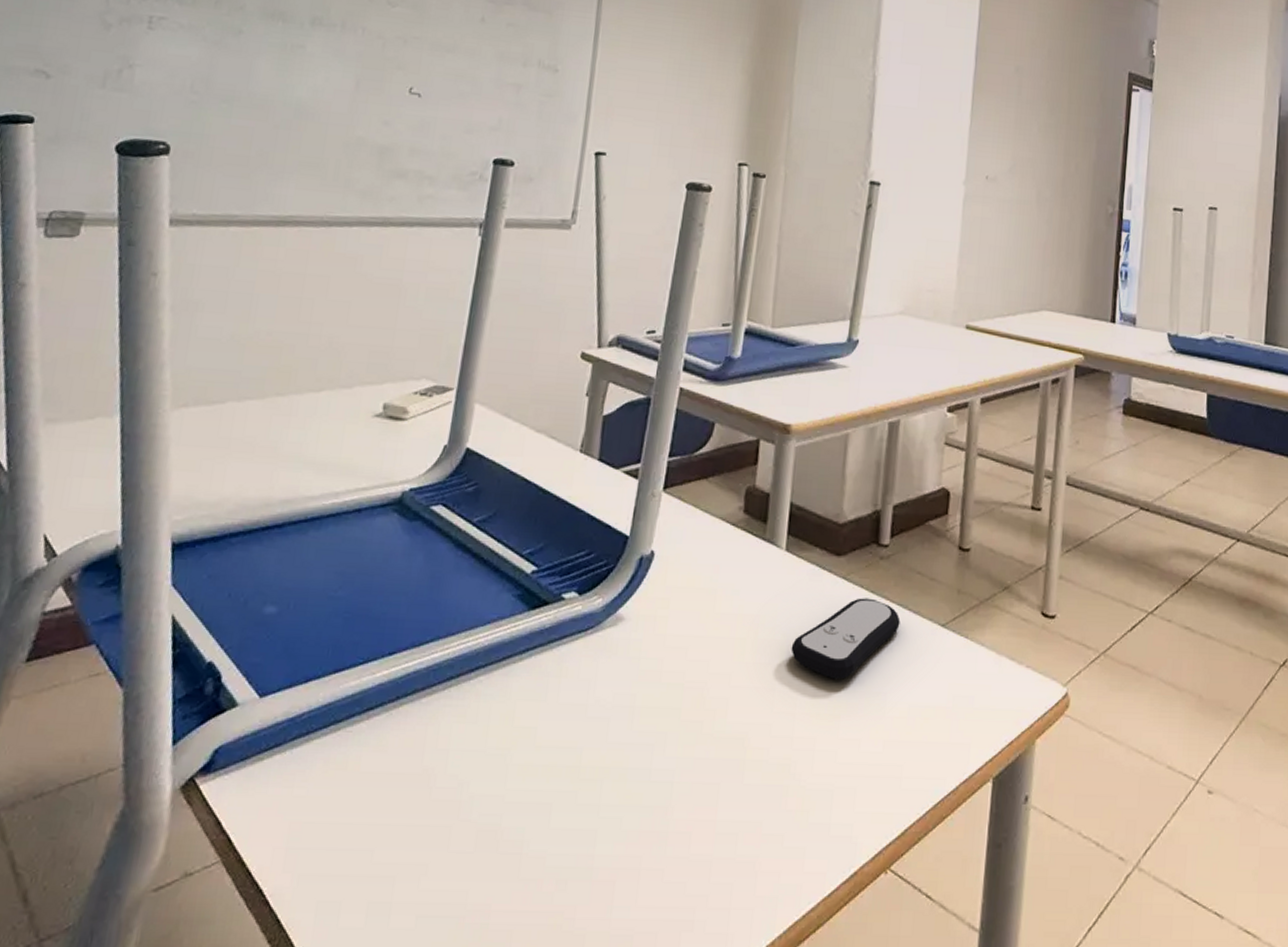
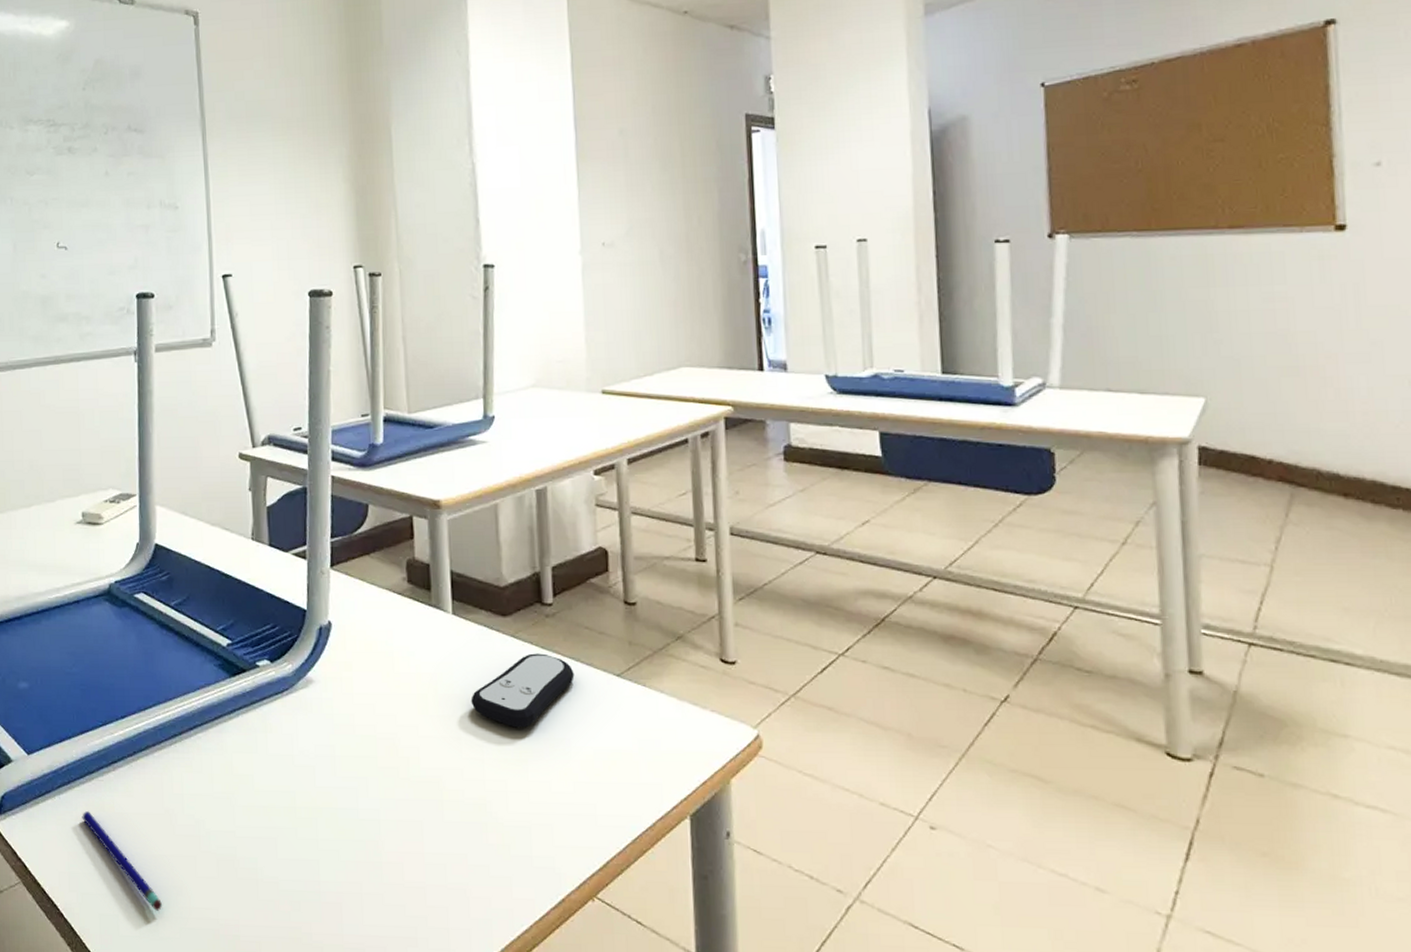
pen: none [316,769,400,895] -> present [82,810,162,911]

